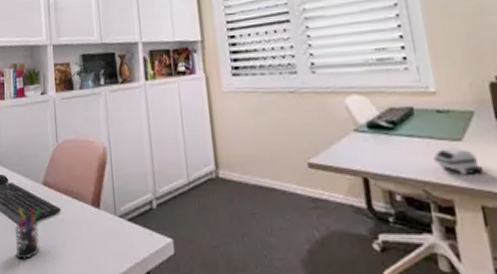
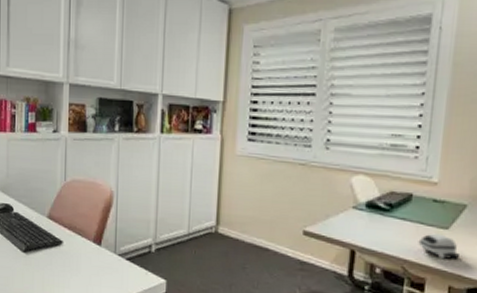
pen holder: present [14,207,41,260] -> none [17,235,44,281]

